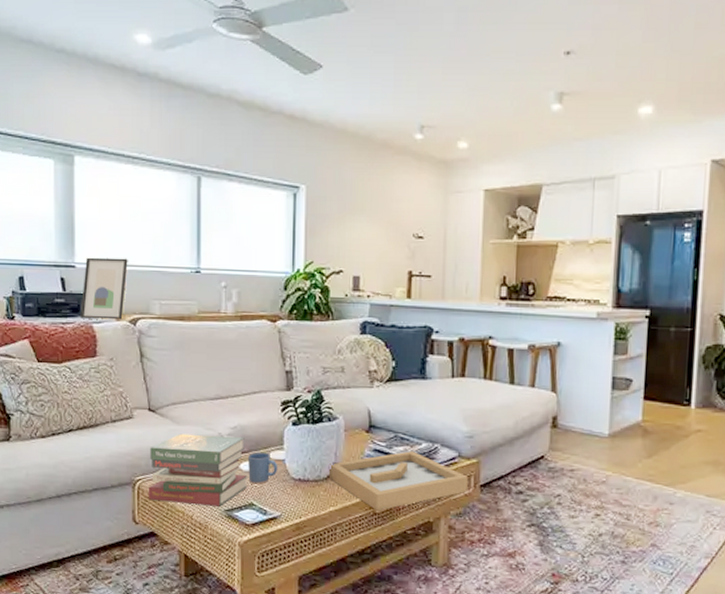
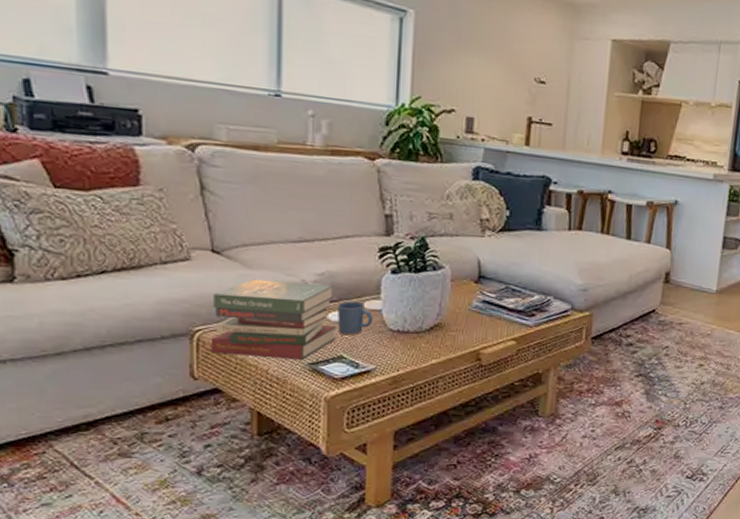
picture frame: present [80,257,129,321] -> none [116,63,185,144]
decorative tray: present [329,451,468,511] -> none [432,303,580,363]

